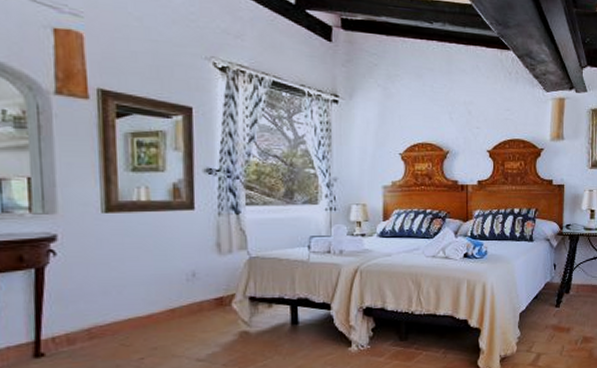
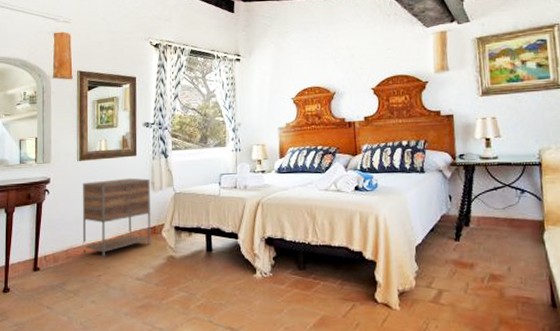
nightstand: none [112,237,217,337] -> present [82,178,151,258]

